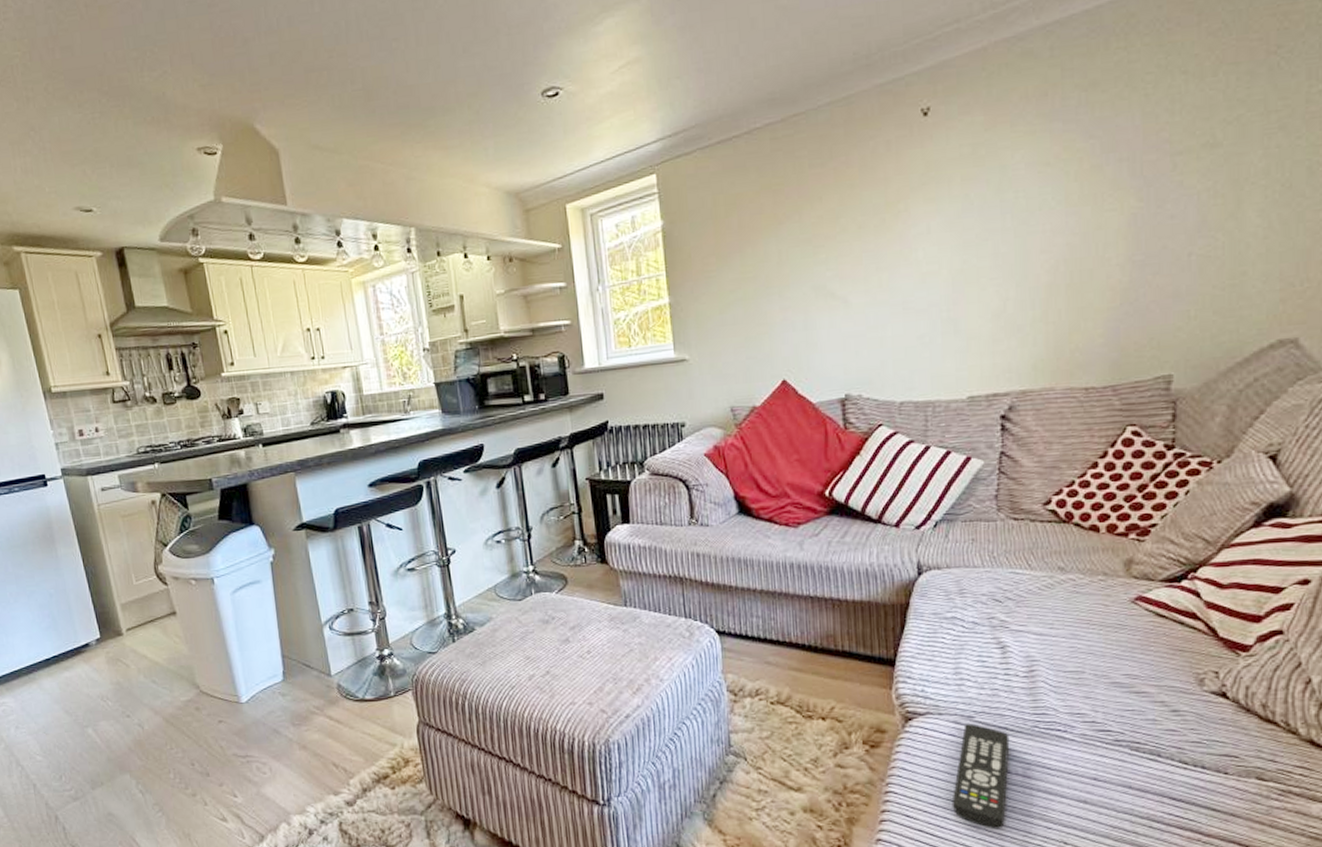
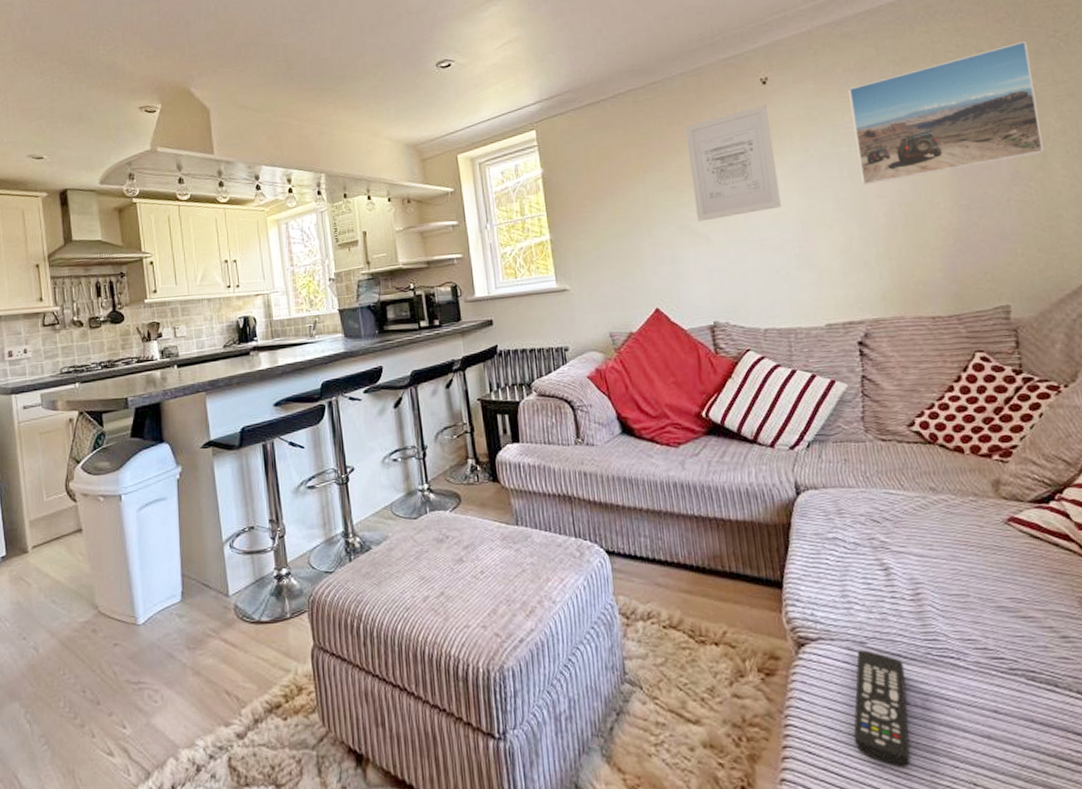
wall art: none [829,140,932,282] -> present [685,104,782,222]
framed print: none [1023,58,1242,239] -> present [848,40,1044,186]

